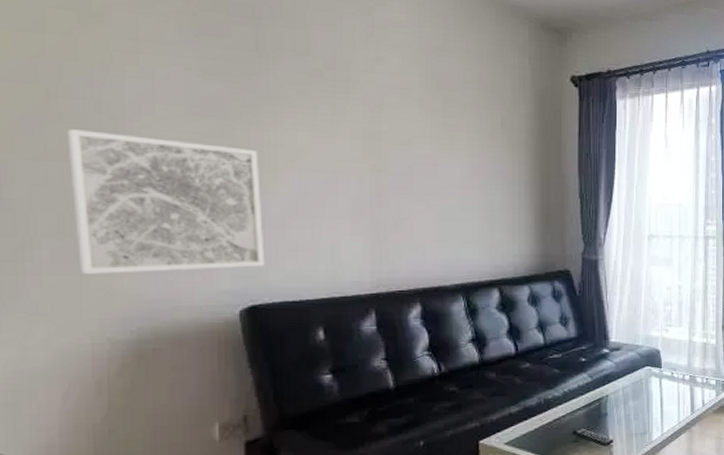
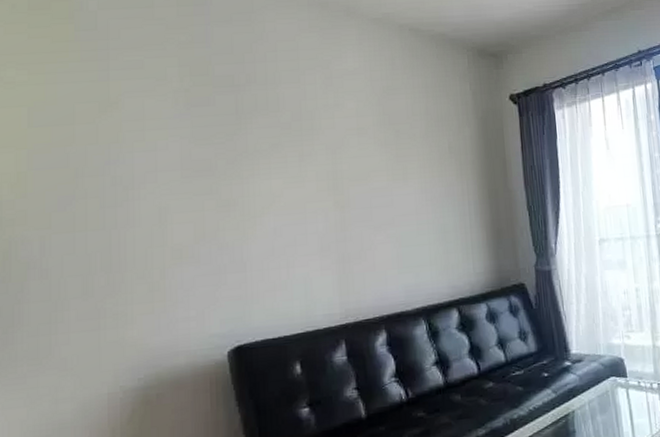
wall art: present [67,129,265,275] -> none [90,201,248,330]

